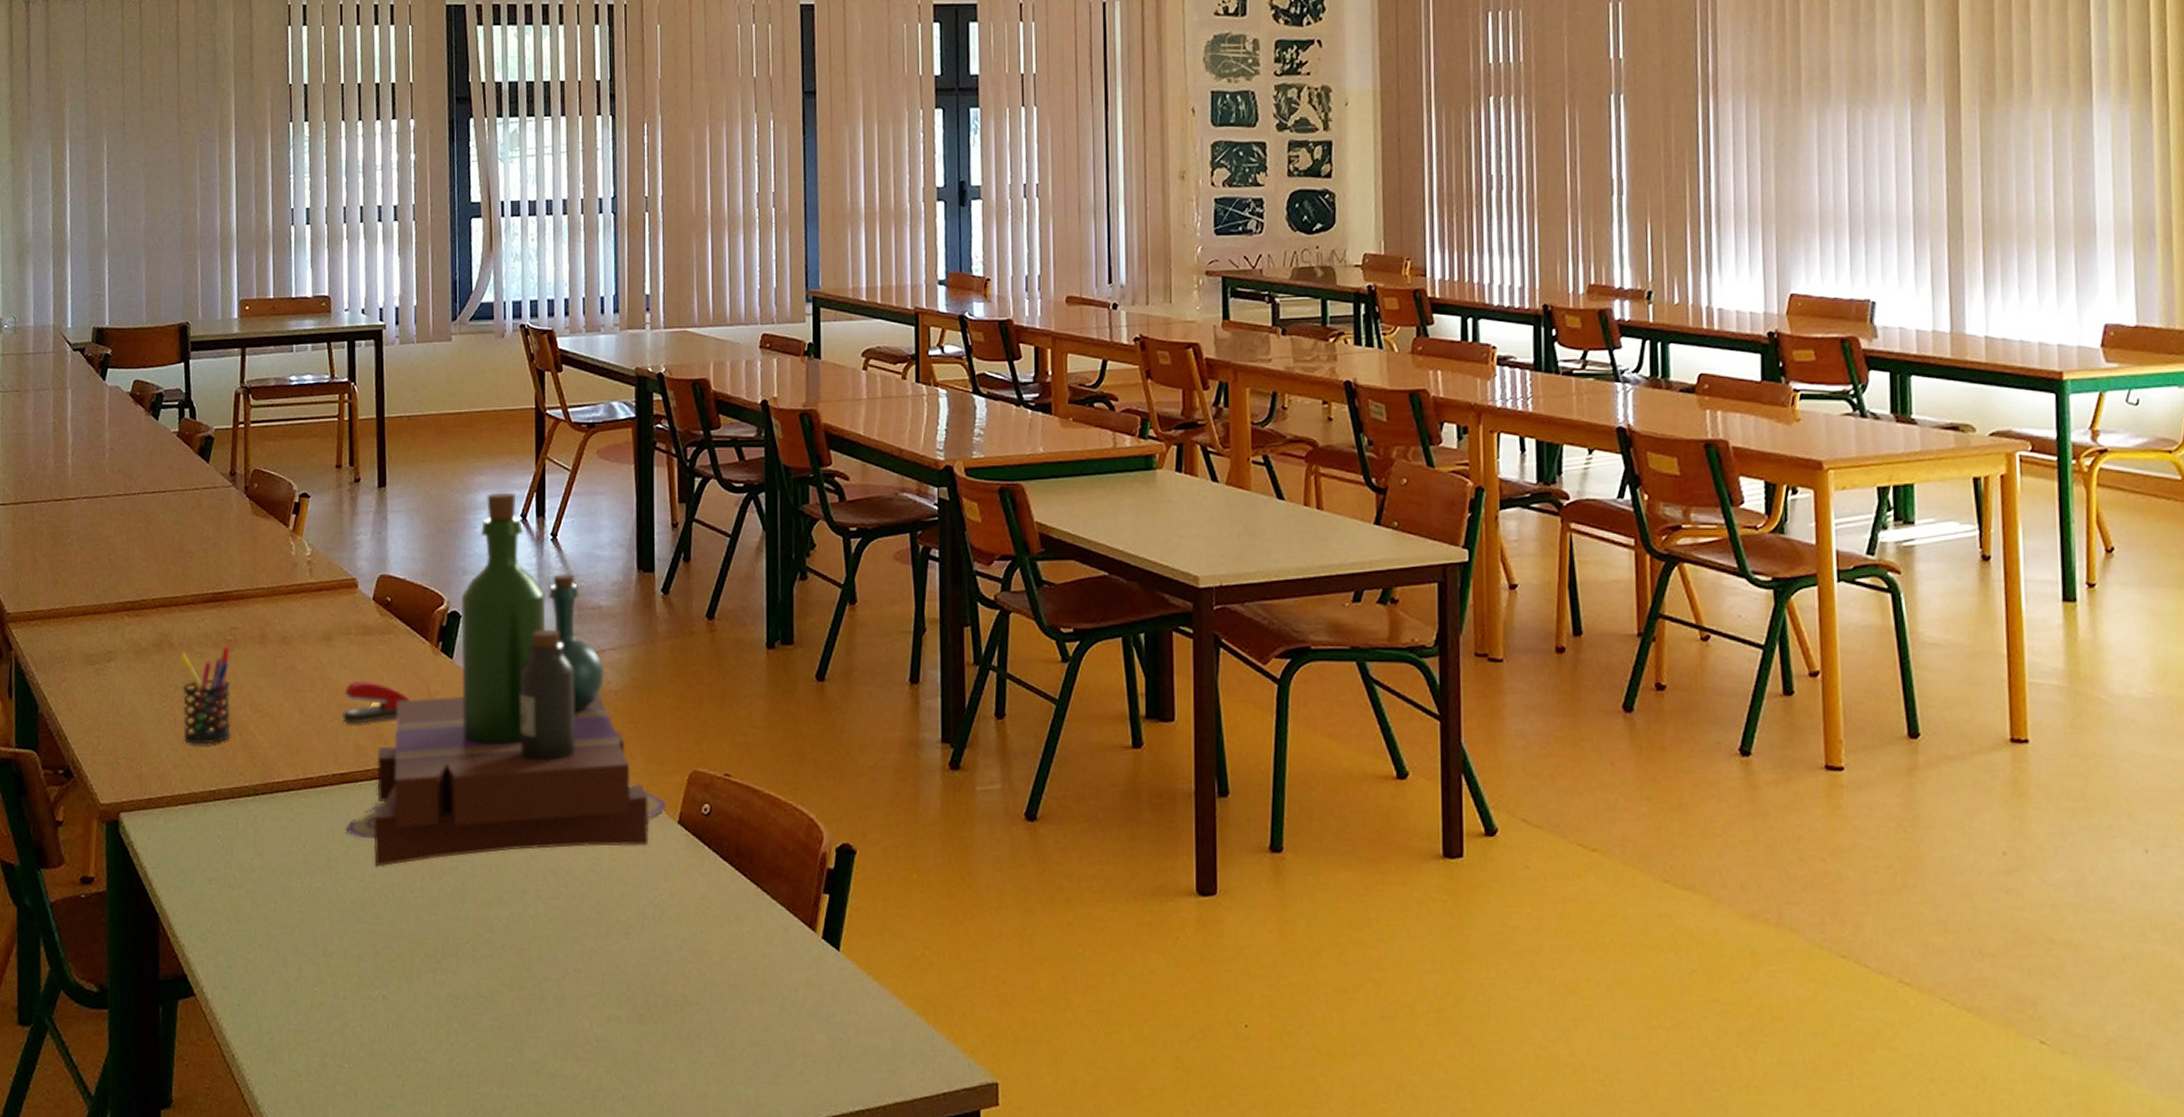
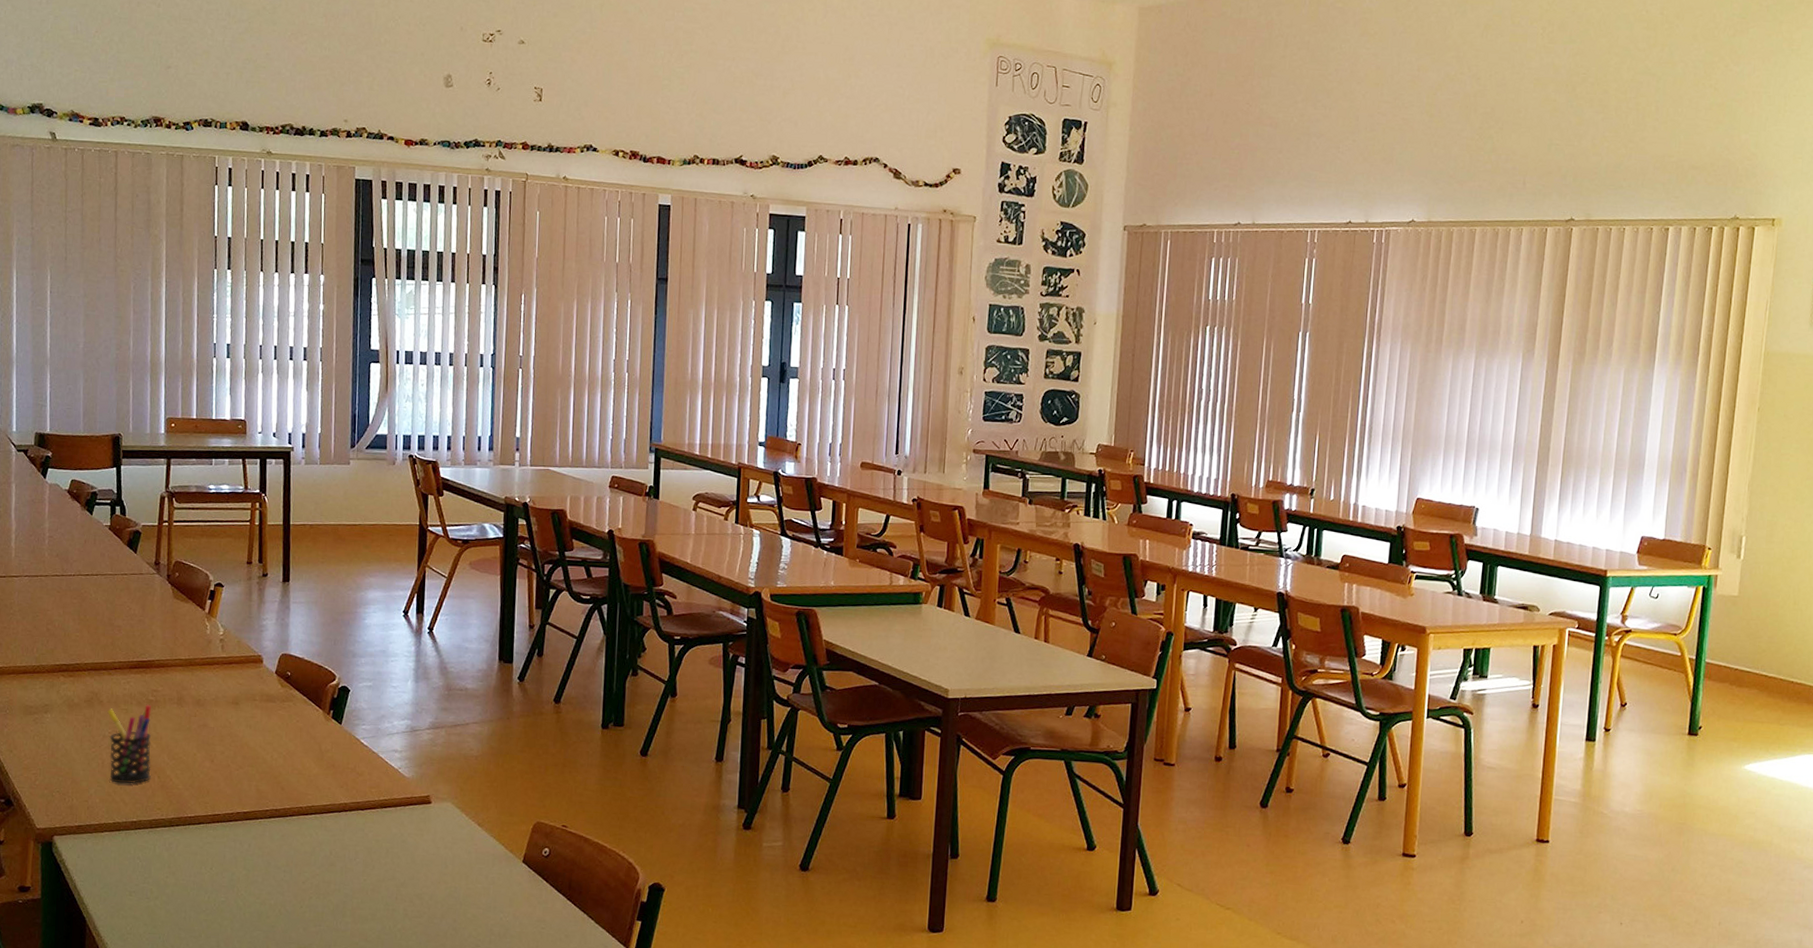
stapler: present [343,680,410,724] -> none [247,738,304,773]
bottle: present [345,492,667,867] -> none [246,591,515,888]

